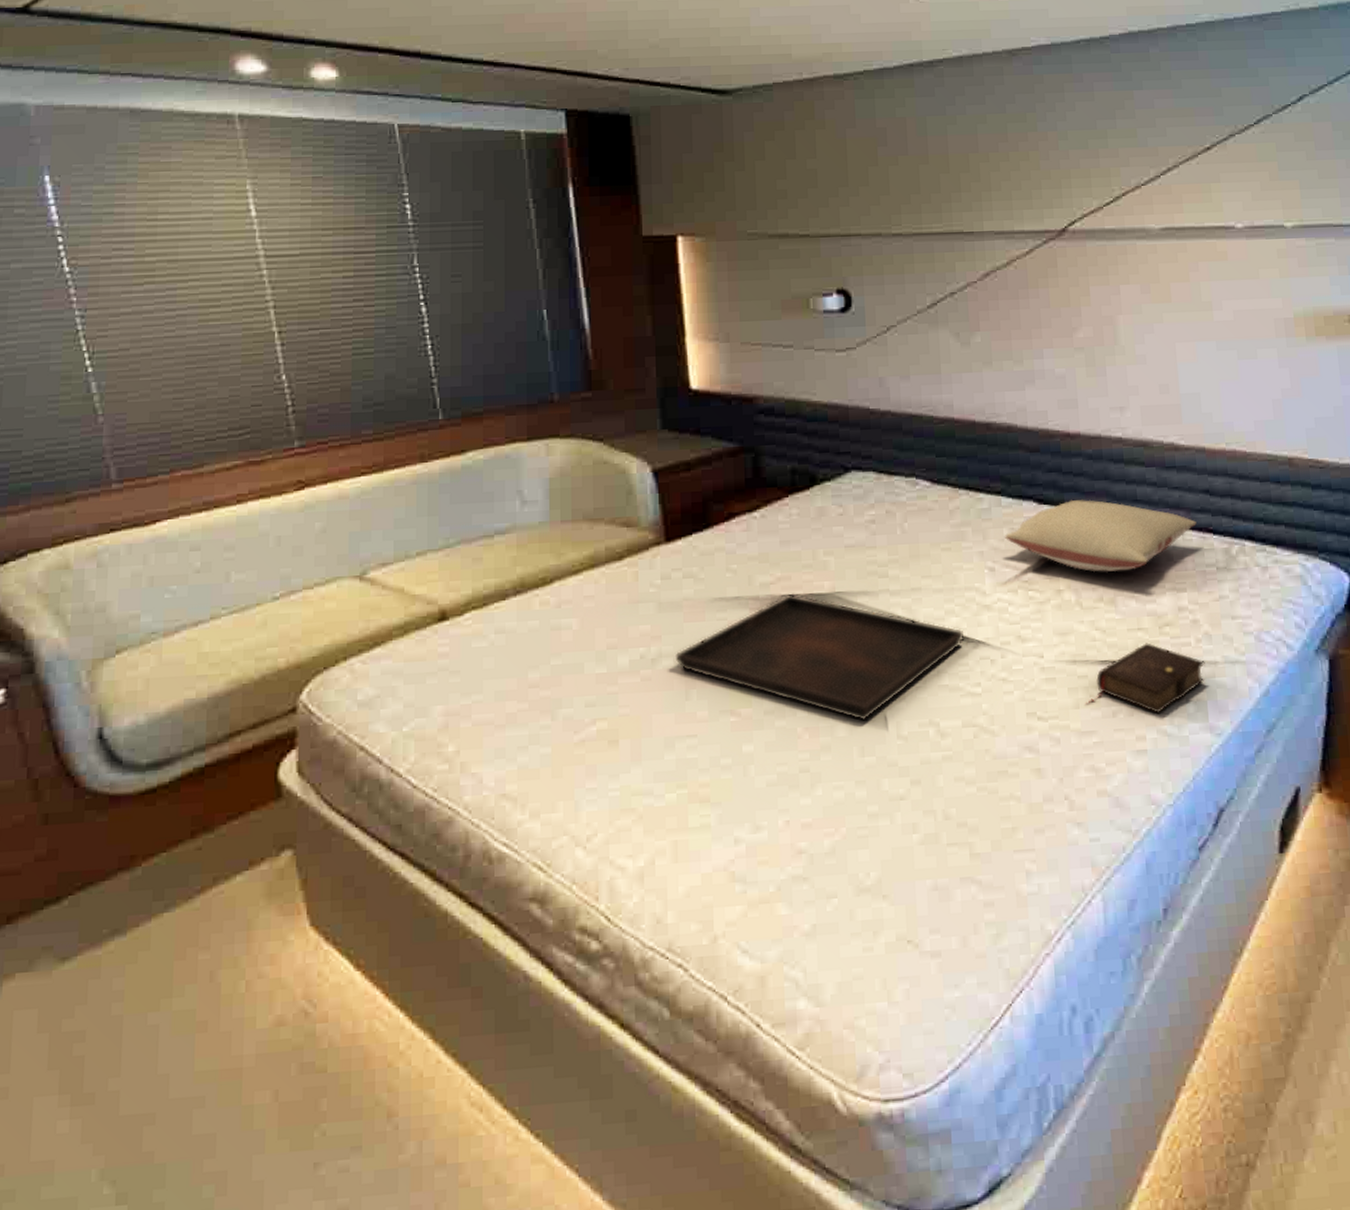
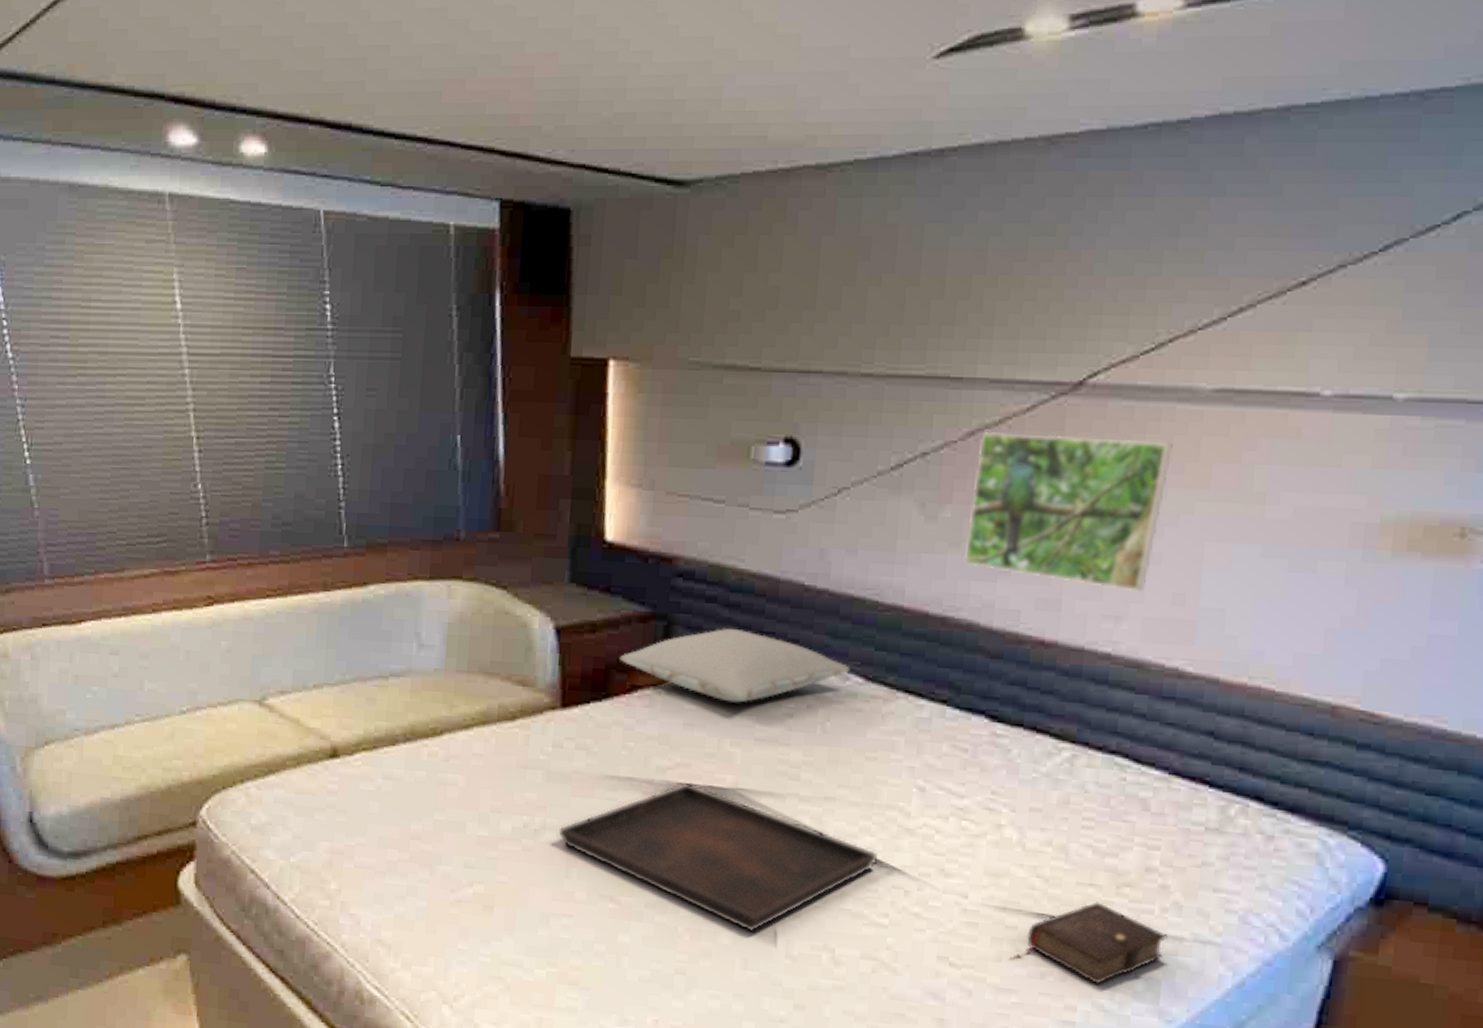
pillow: none [715,452,918,517] -> present [620,627,851,703]
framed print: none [994,270,1140,387] -> present [963,431,1173,592]
pillow: present [1005,500,1197,573] -> none [944,722,1190,815]

